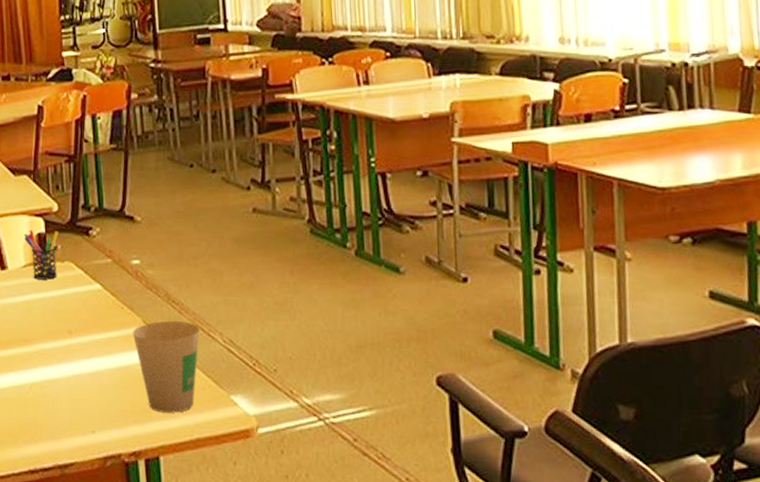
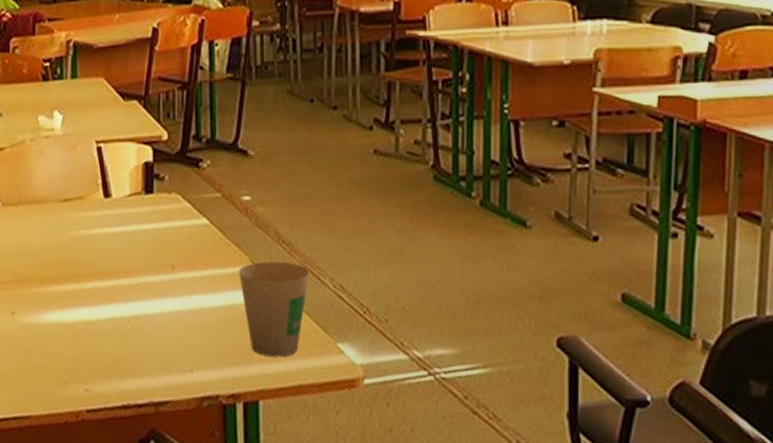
pen holder: present [23,230,58,280] -> none [130,158,167,211]

